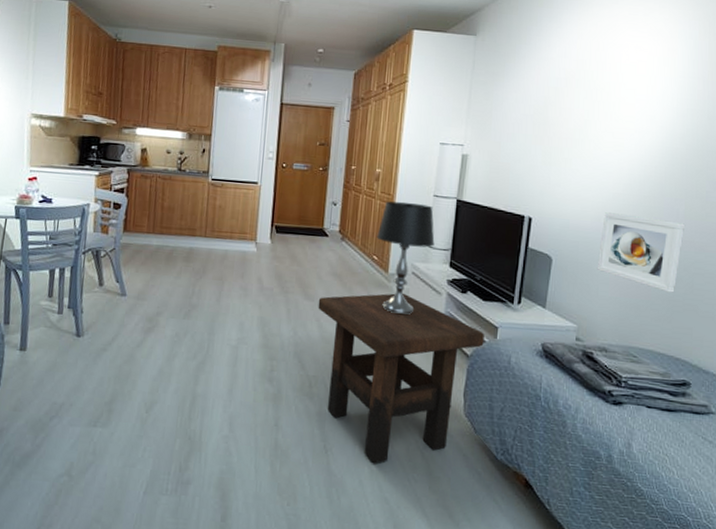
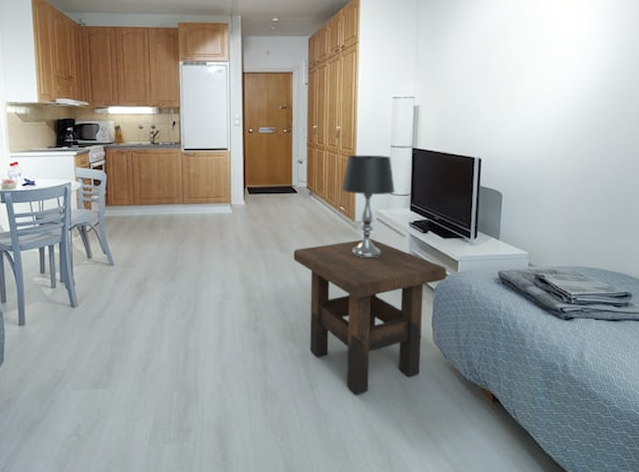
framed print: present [597,212,684,293] -> none [542,148,618,215]

